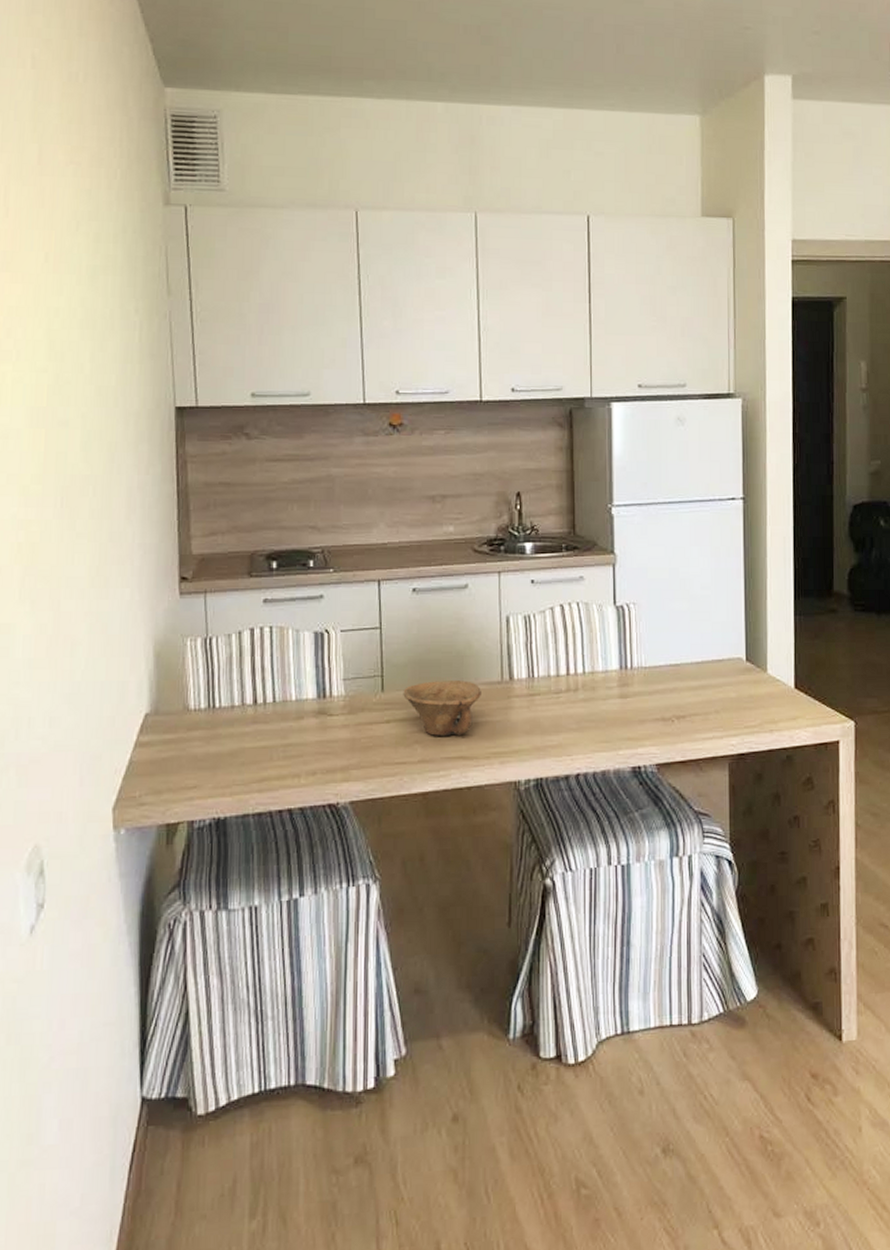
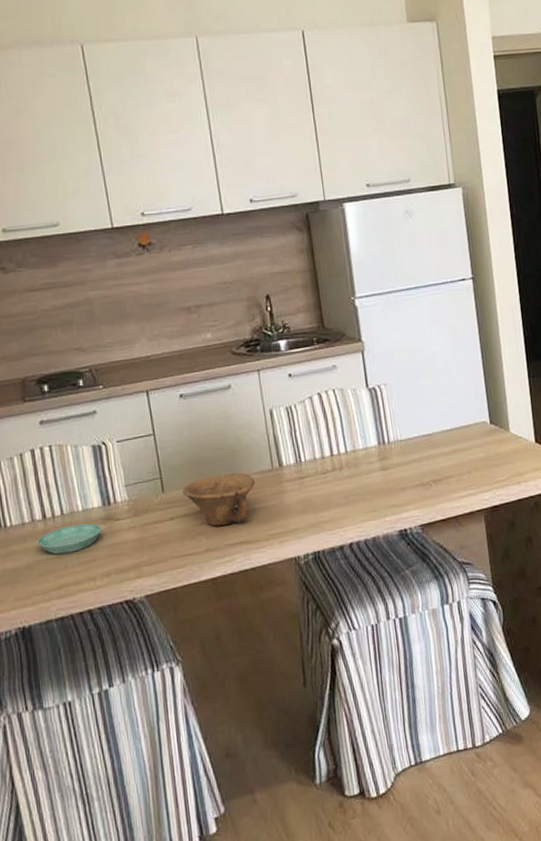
saucer: none [244,715,314,744] -> present [37,523,103,555]

